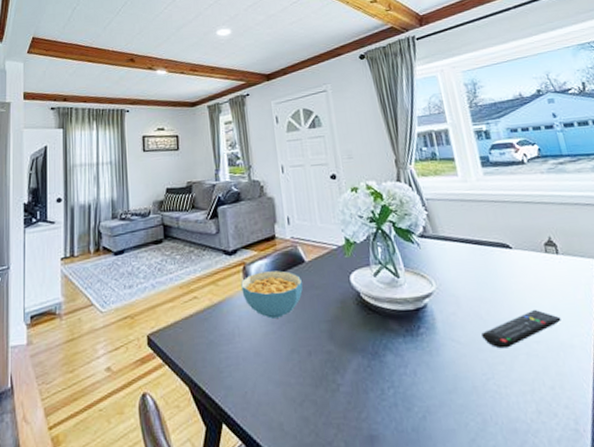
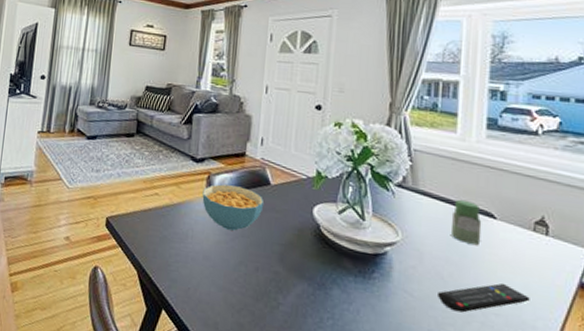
jar: none [473,236,505,278] -> present [450,199,482,245]

